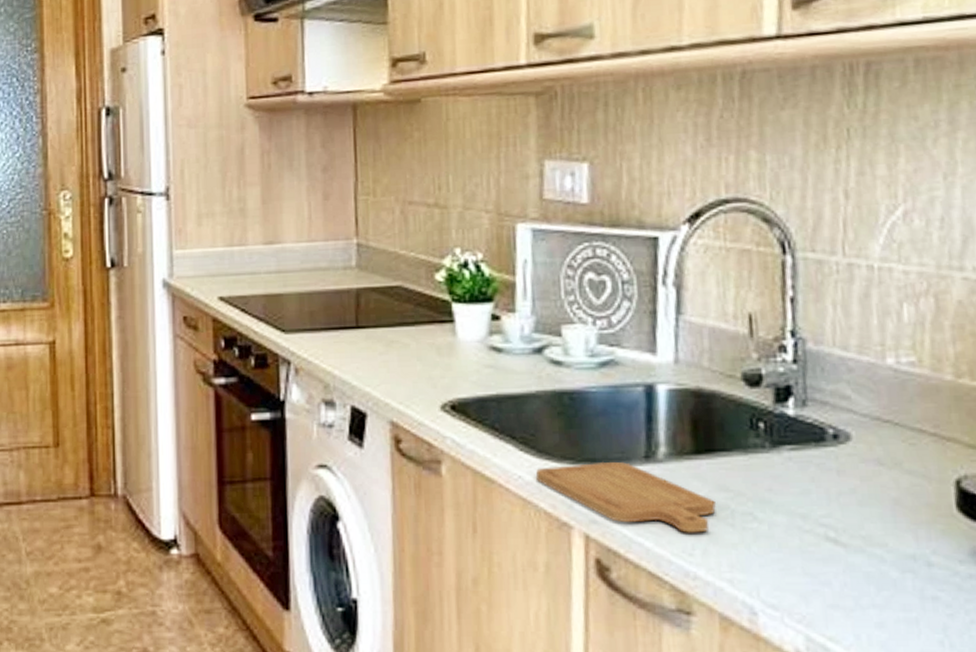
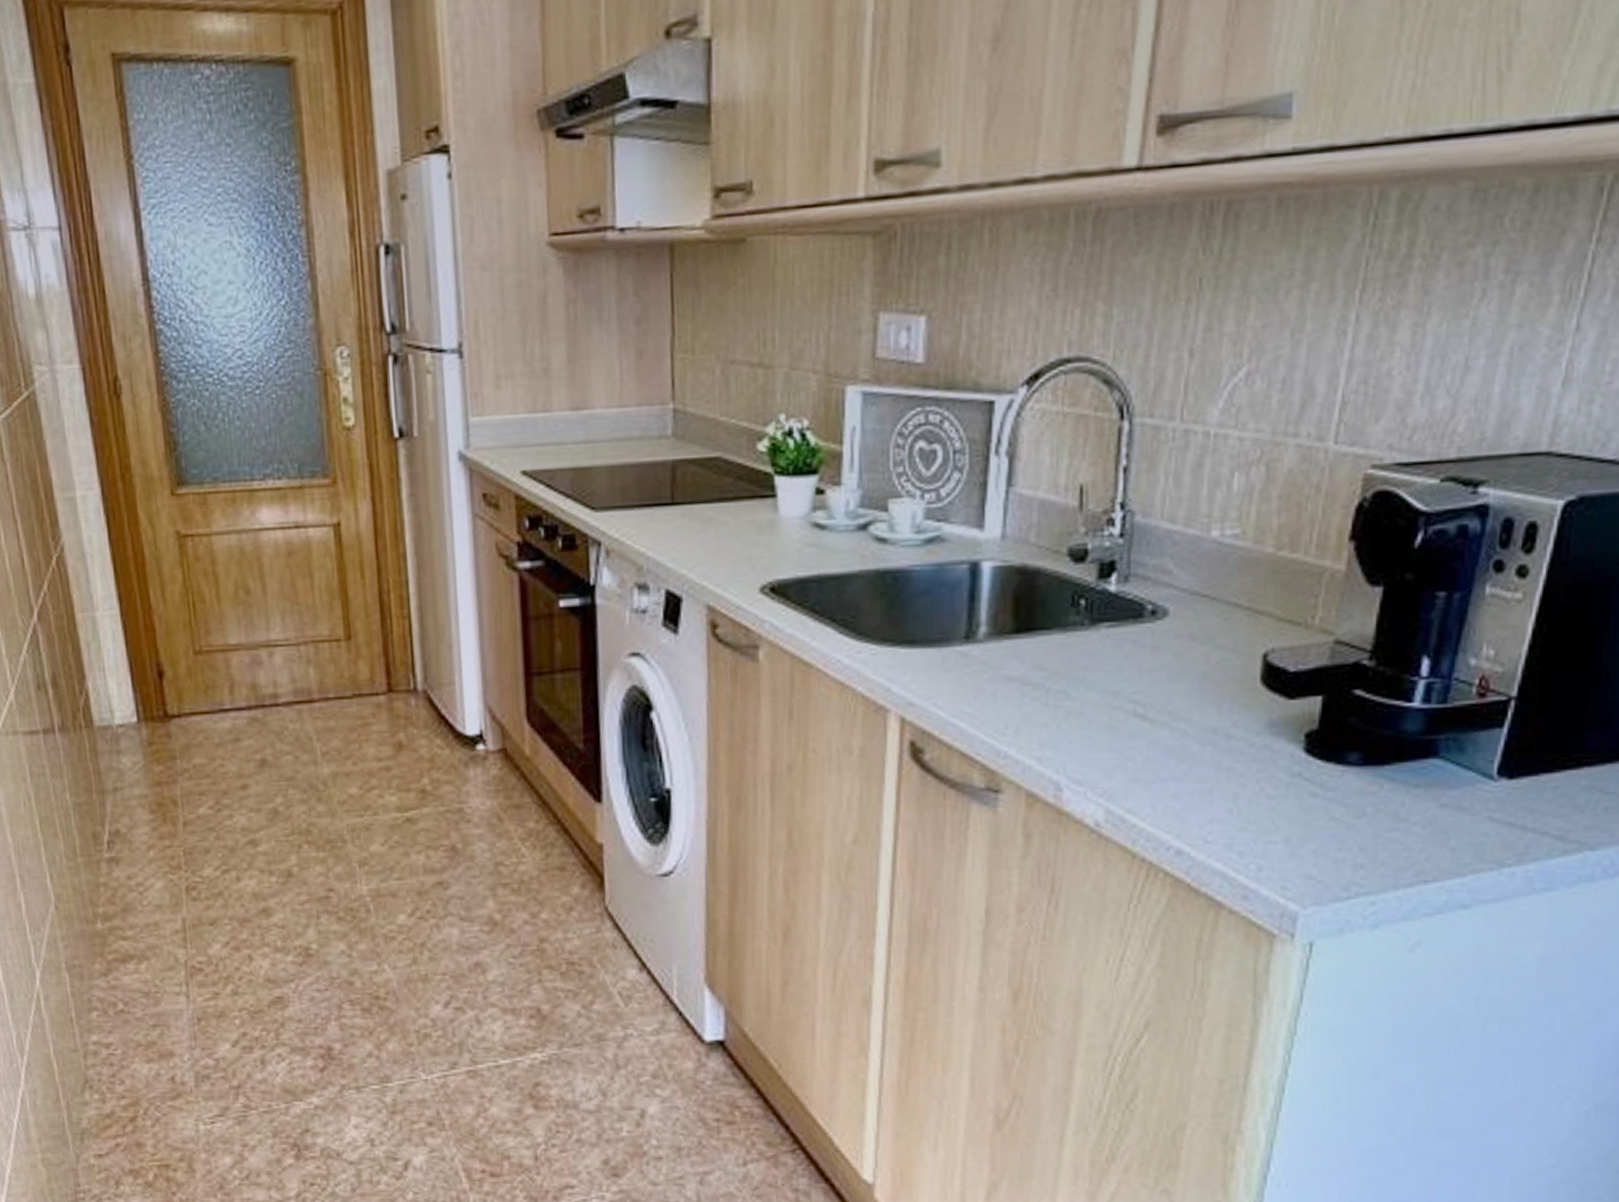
chopping board: present [535,462,716,533] -> none [854,643,1031,713]

